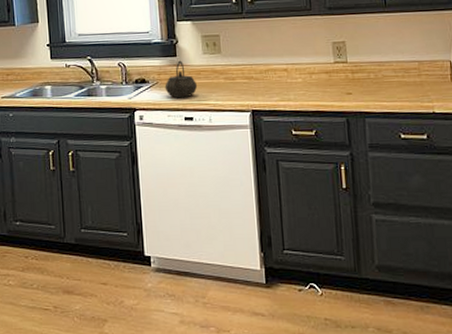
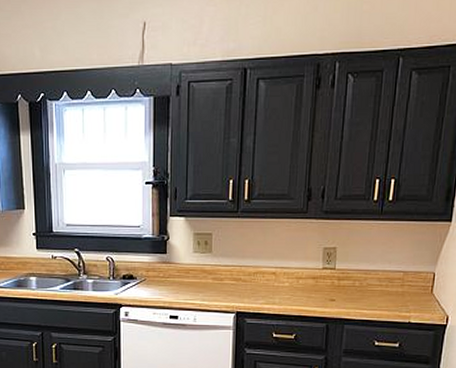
kettle: present [164,60,198,99] -> none [152,258,186,297]

